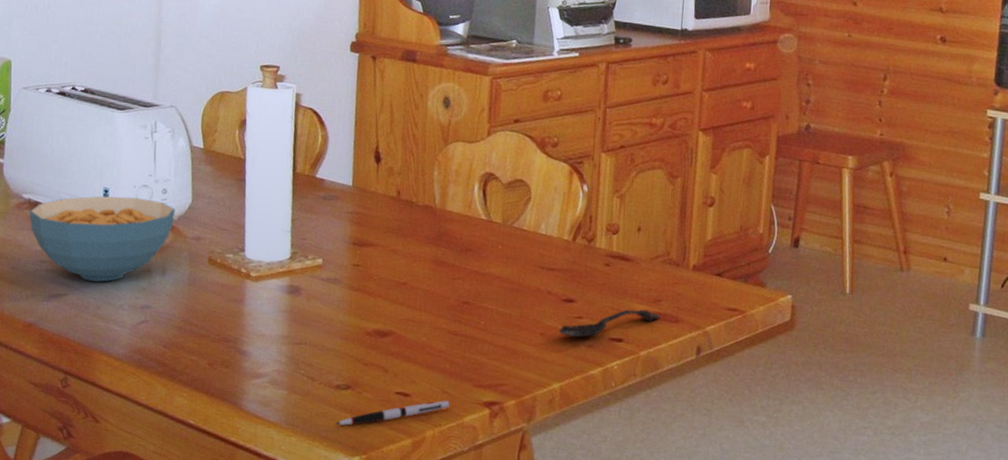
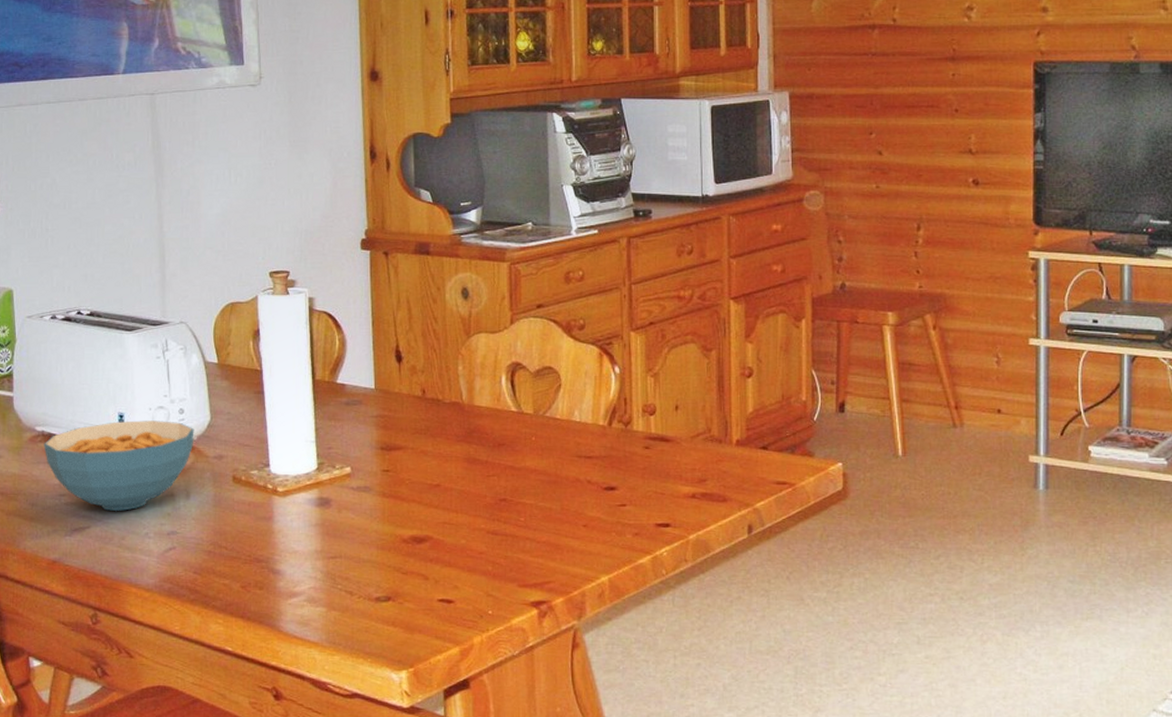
pen: present [335,400,450,426] -> none [378,603,496,639]
spoon: present [559,309,660,338] -> none [603,491,707,526]

